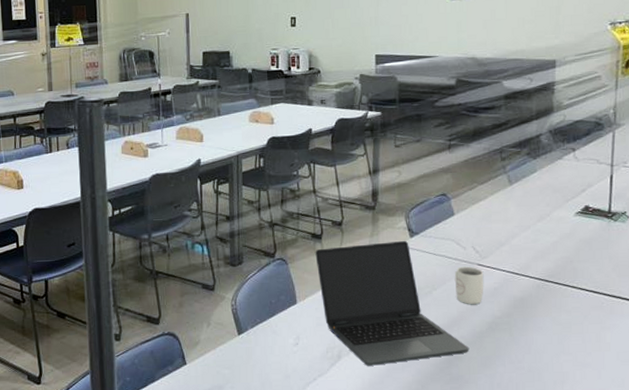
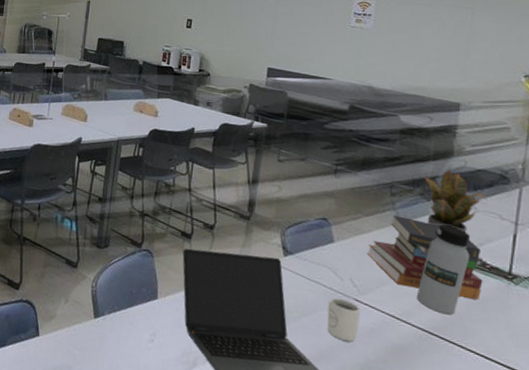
books: none [485,178,587,243] -> present [367,215,484,300]
potted plant: none [529,127,586,183] -> present [424,170,487,233]
water bottle: none [531,178,575,260] -> present [416,224,471,315]

